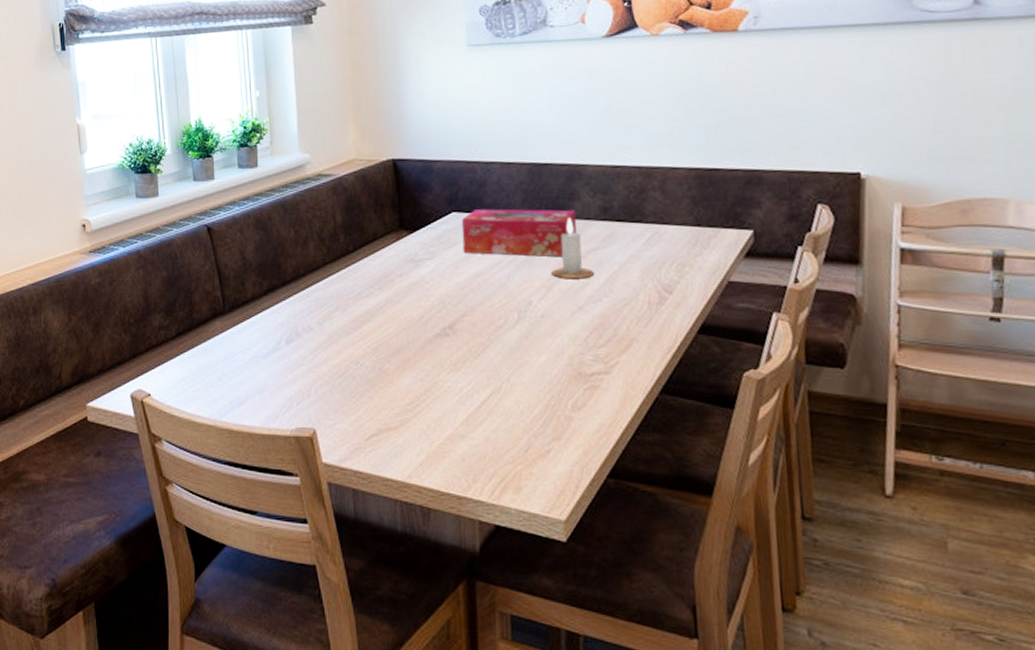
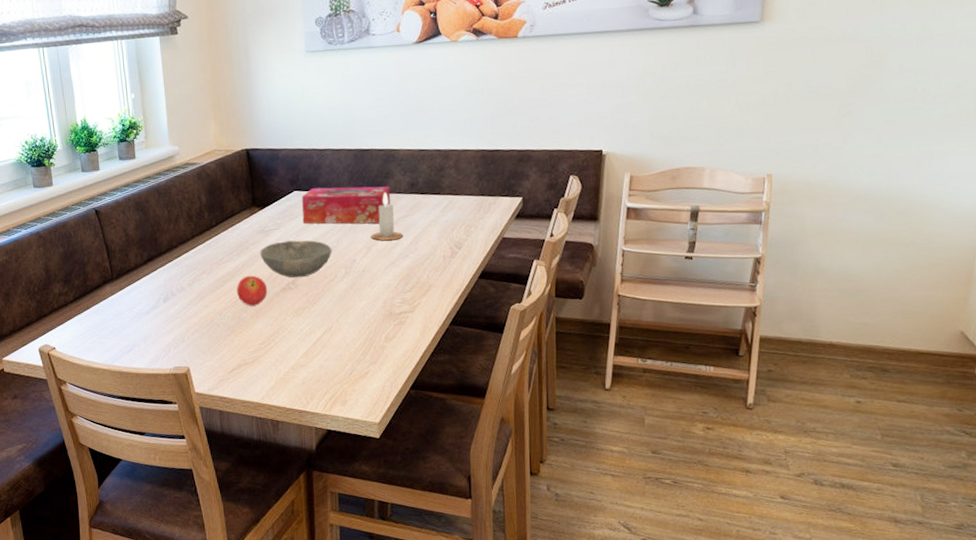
fruit: none [378,315,418,354] -> present [237,275,268,306]
bowl: none [408,273,501,322] -> present [259,240,332,278]

